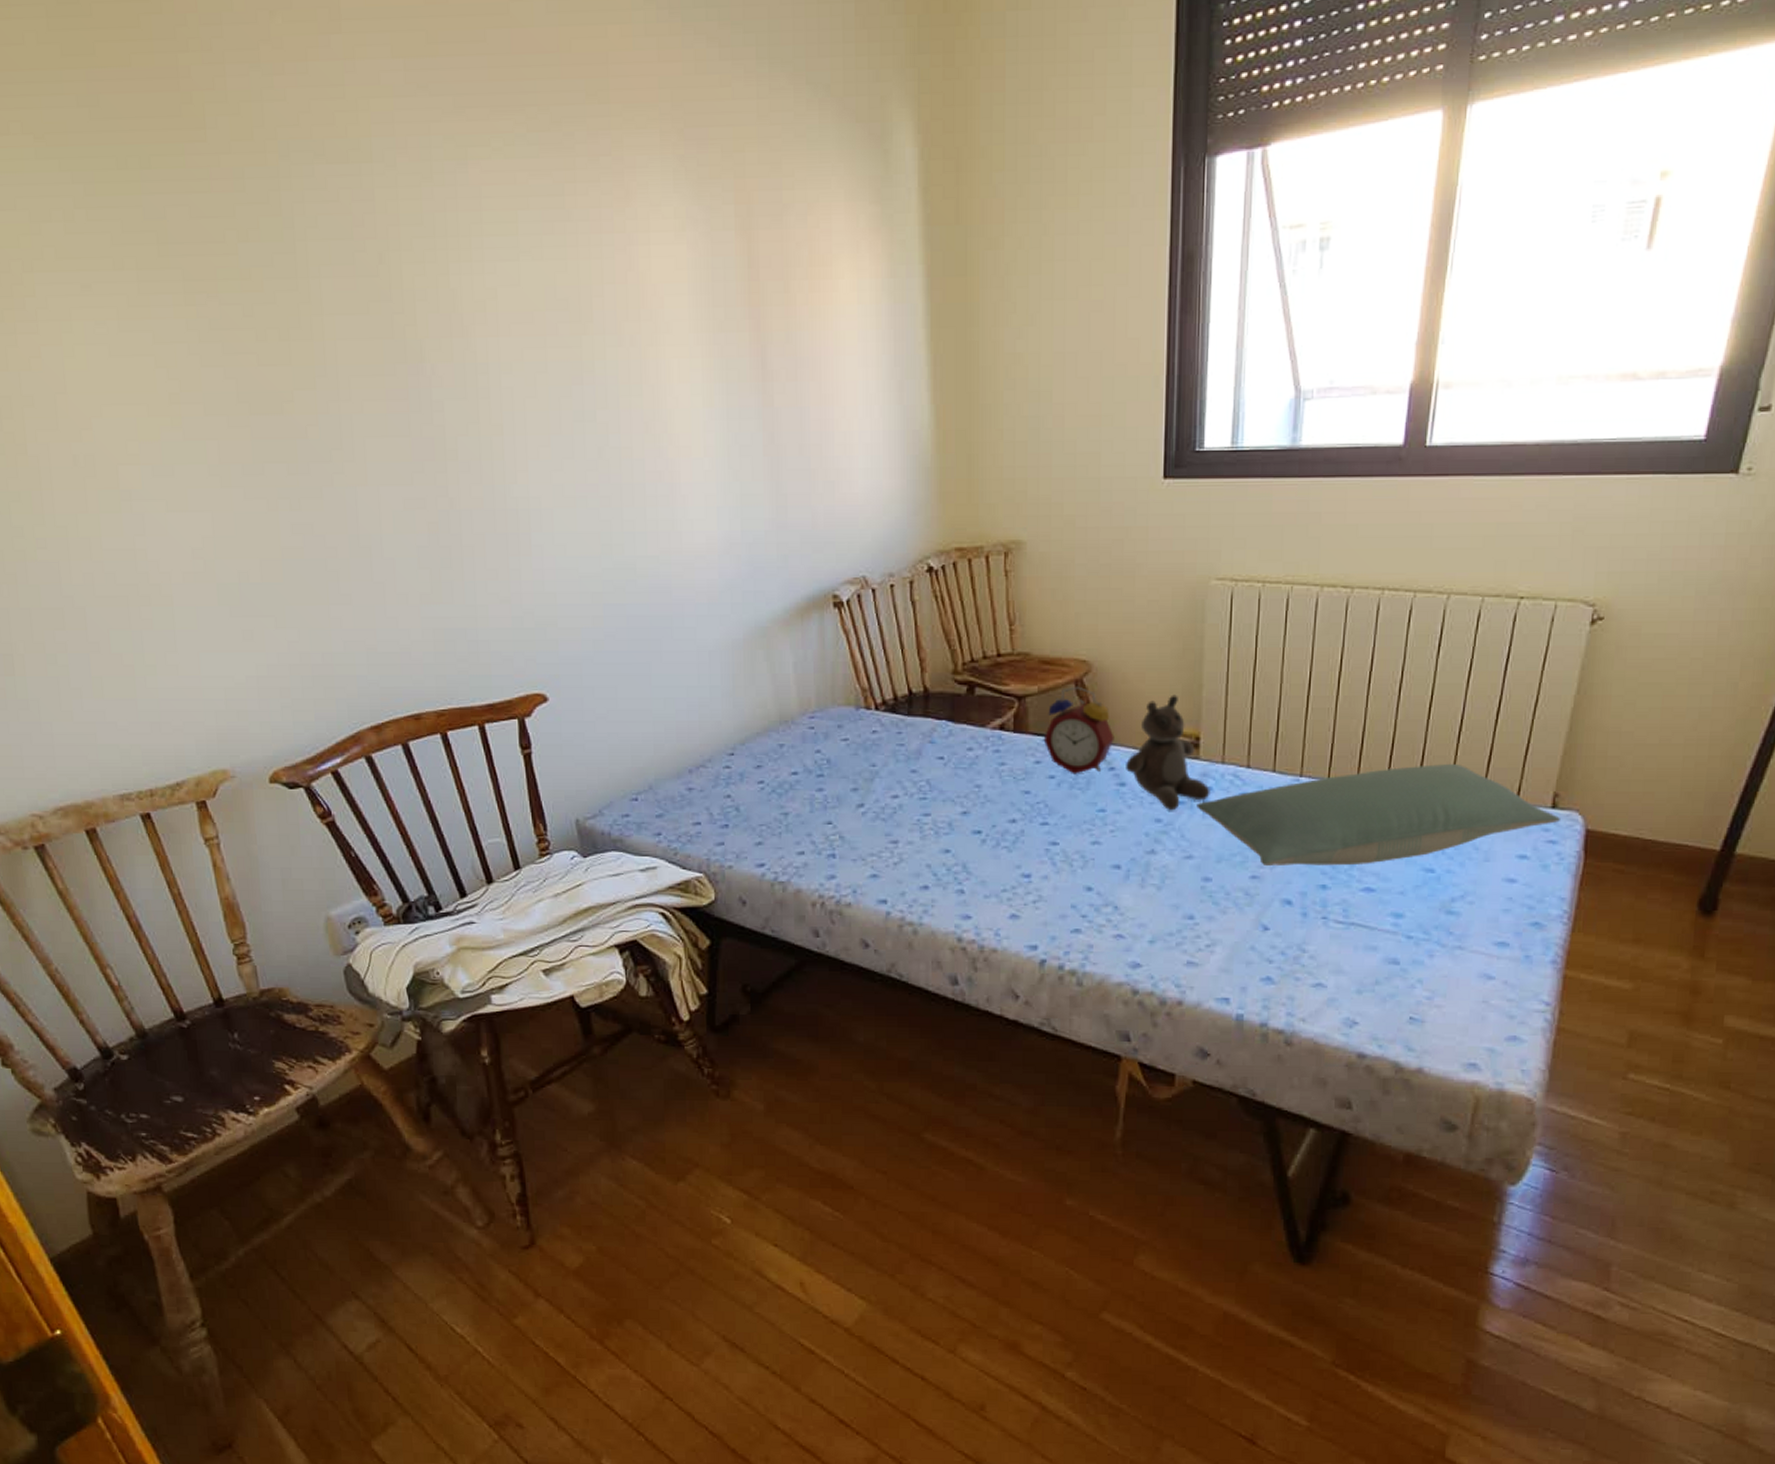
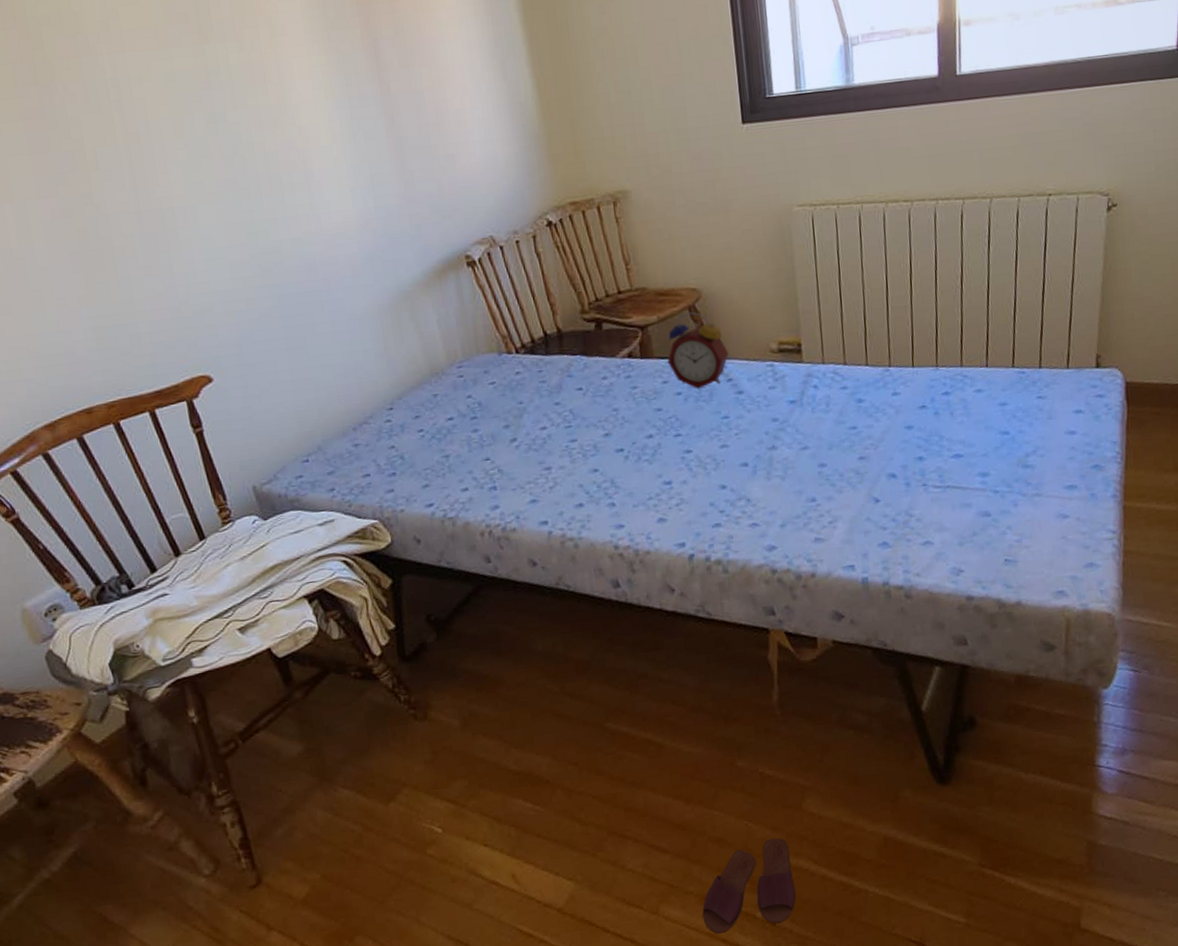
slippers: none [1005,1292,1114,1389] -> present [702,838,796,934]
stuffed animal: present [1126,694,1210,811] -> none [741,309,816,410]
pillow: present [1196,763,1560,867] -> none [806,340,1104,448]

